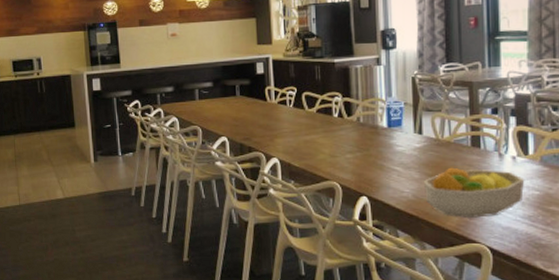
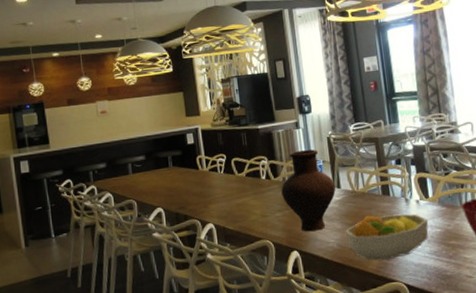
vase: none [354,89,416,178] -> present [281,149,336,232]

